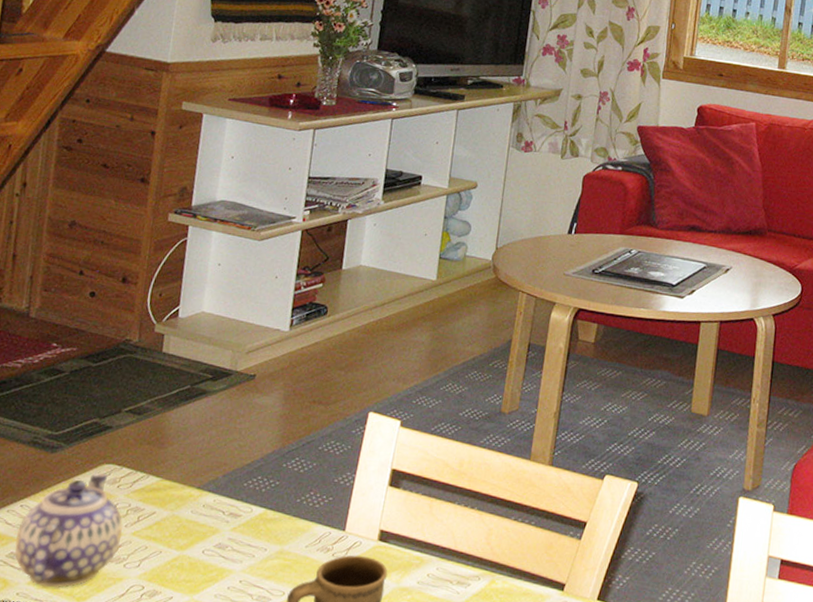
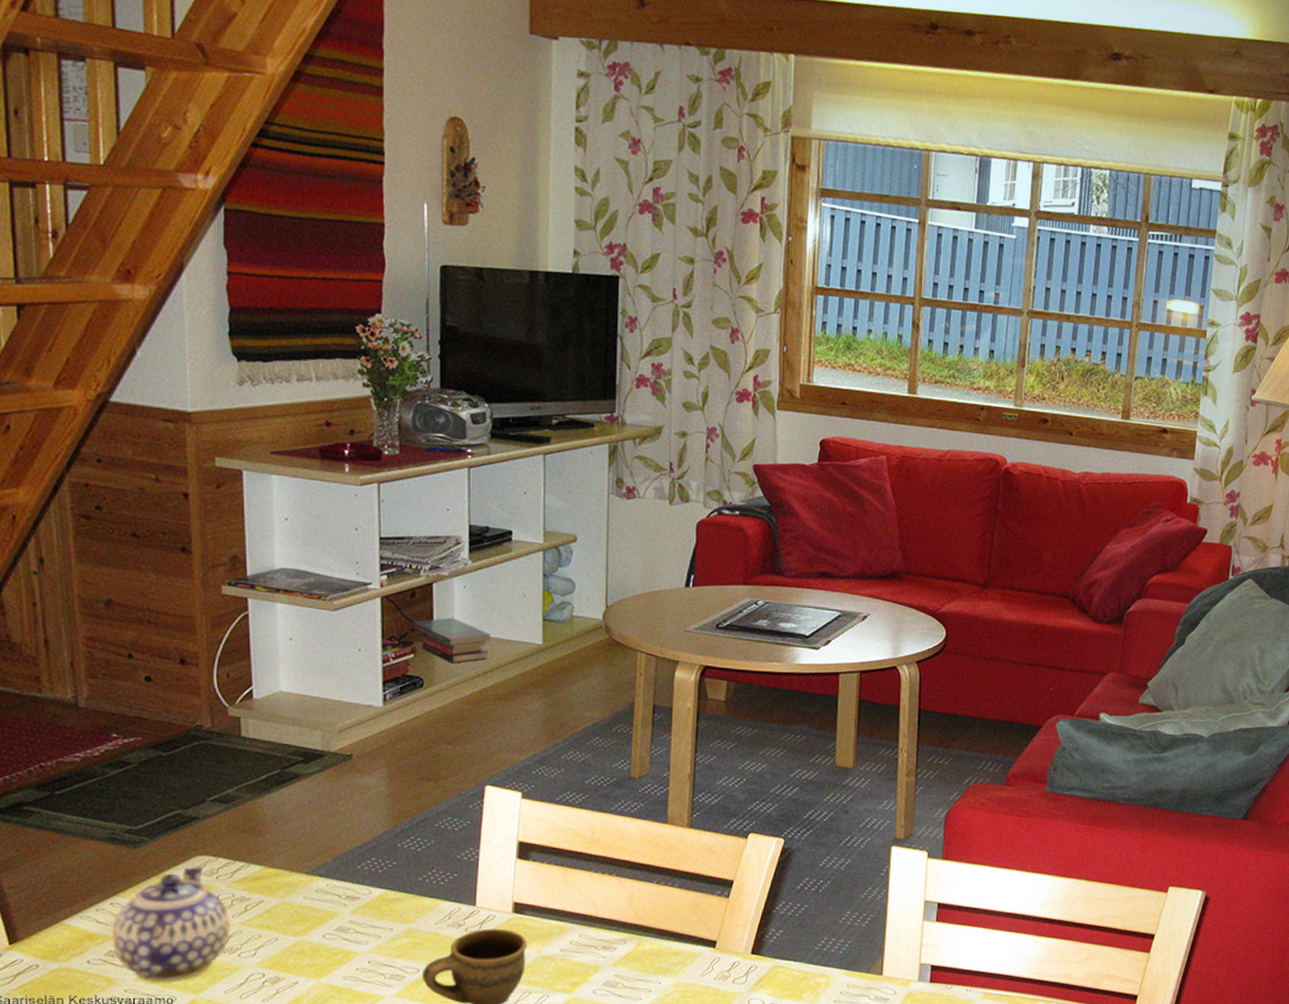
books: none [324,252,392,294] -> present [411,618,491,664]

